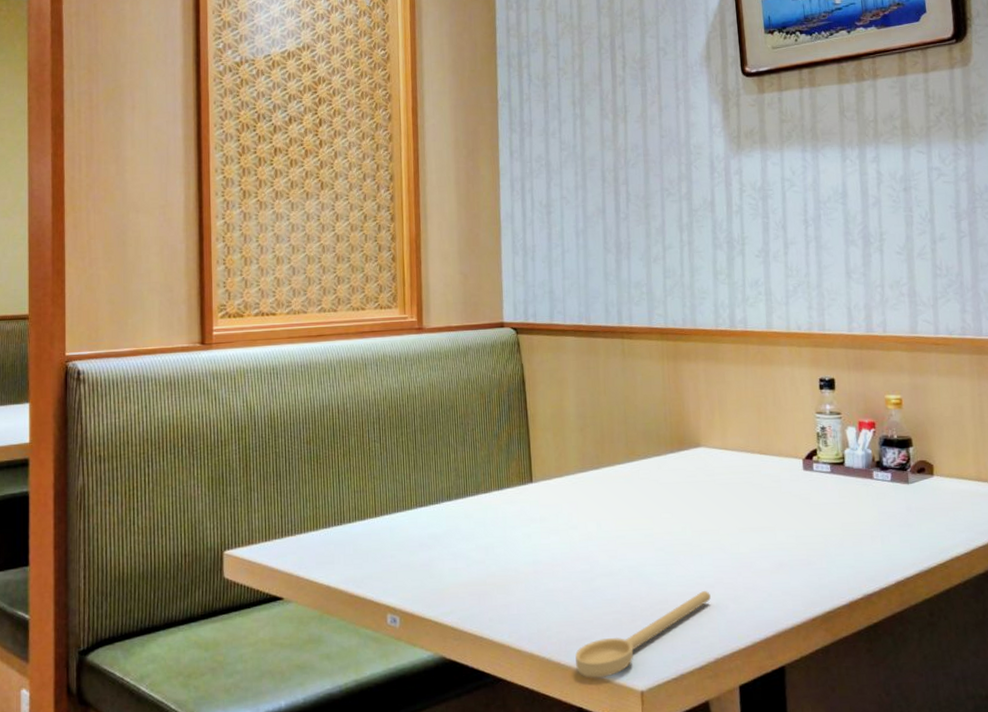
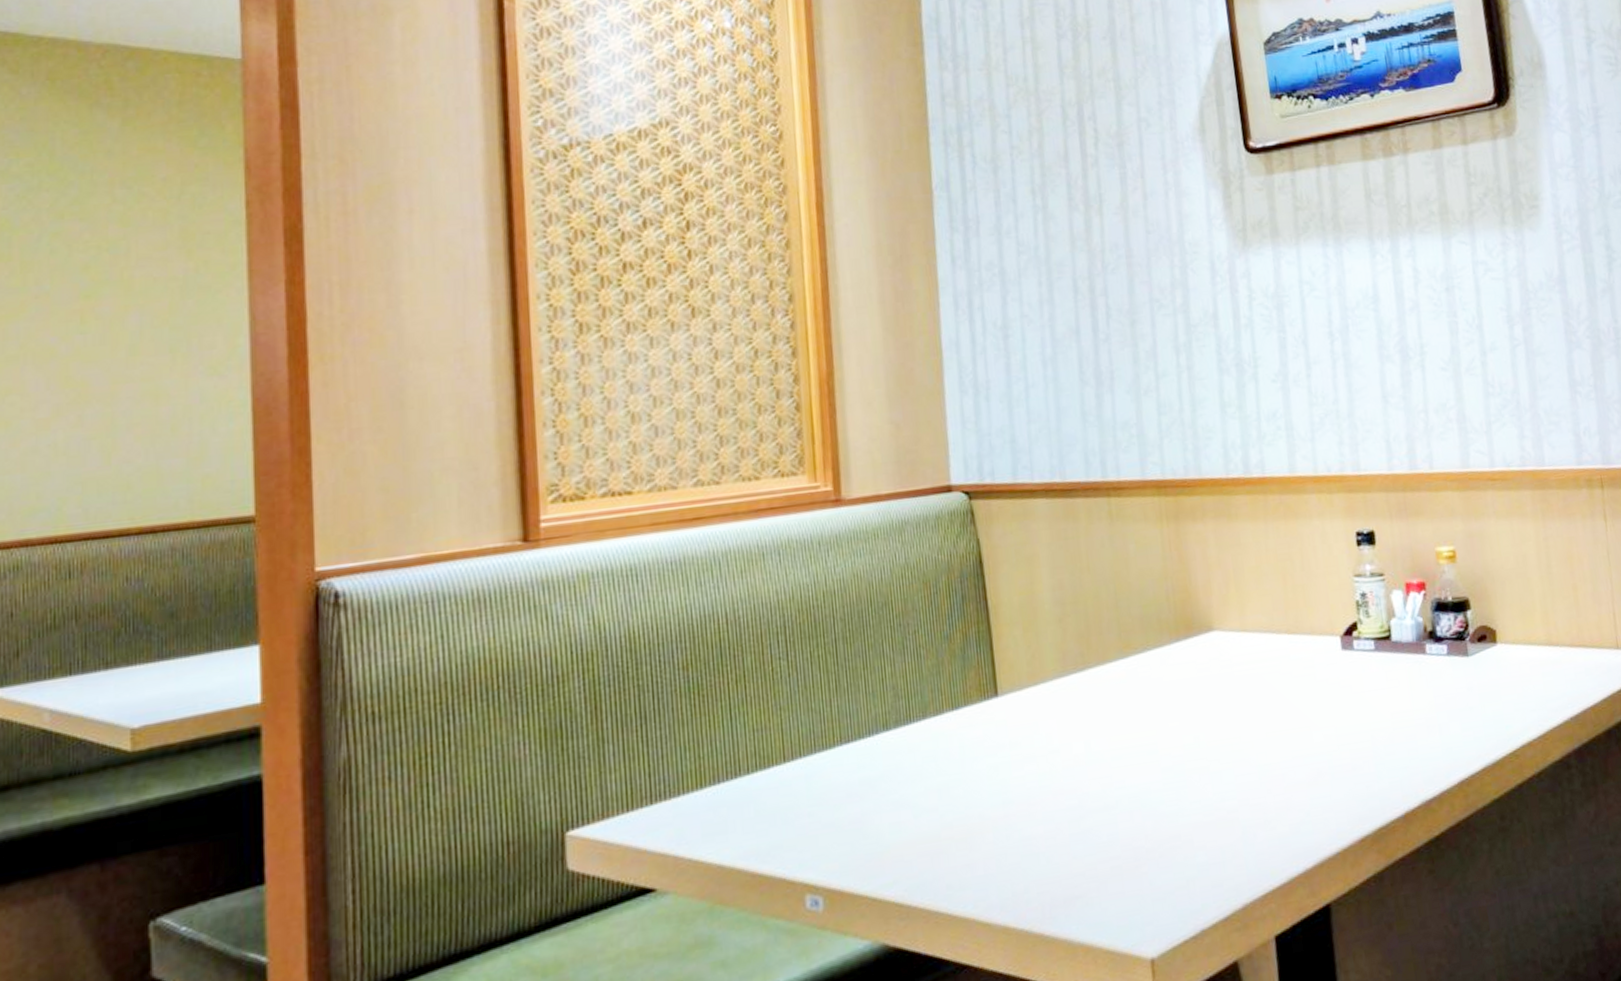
spoon: present [575,591,711,678] -> none [1063,817,1235,950]

